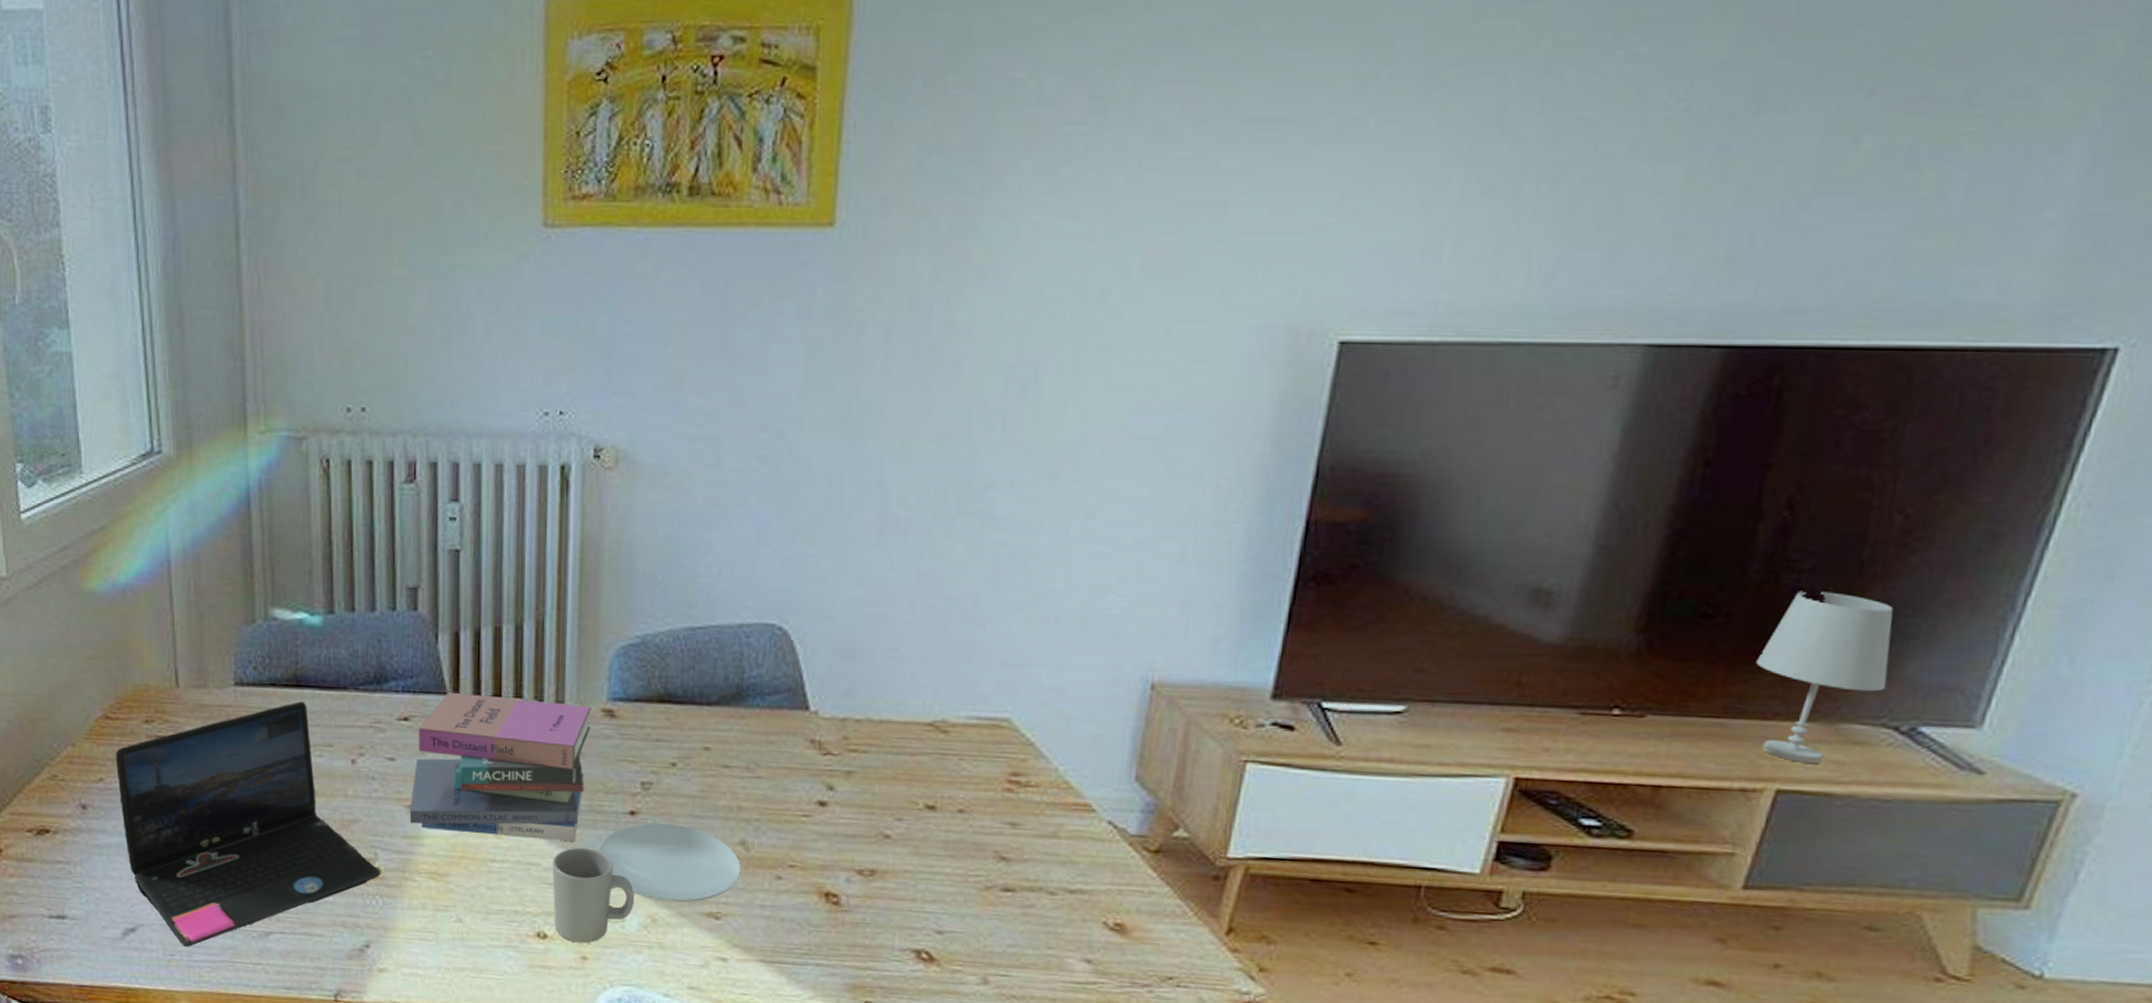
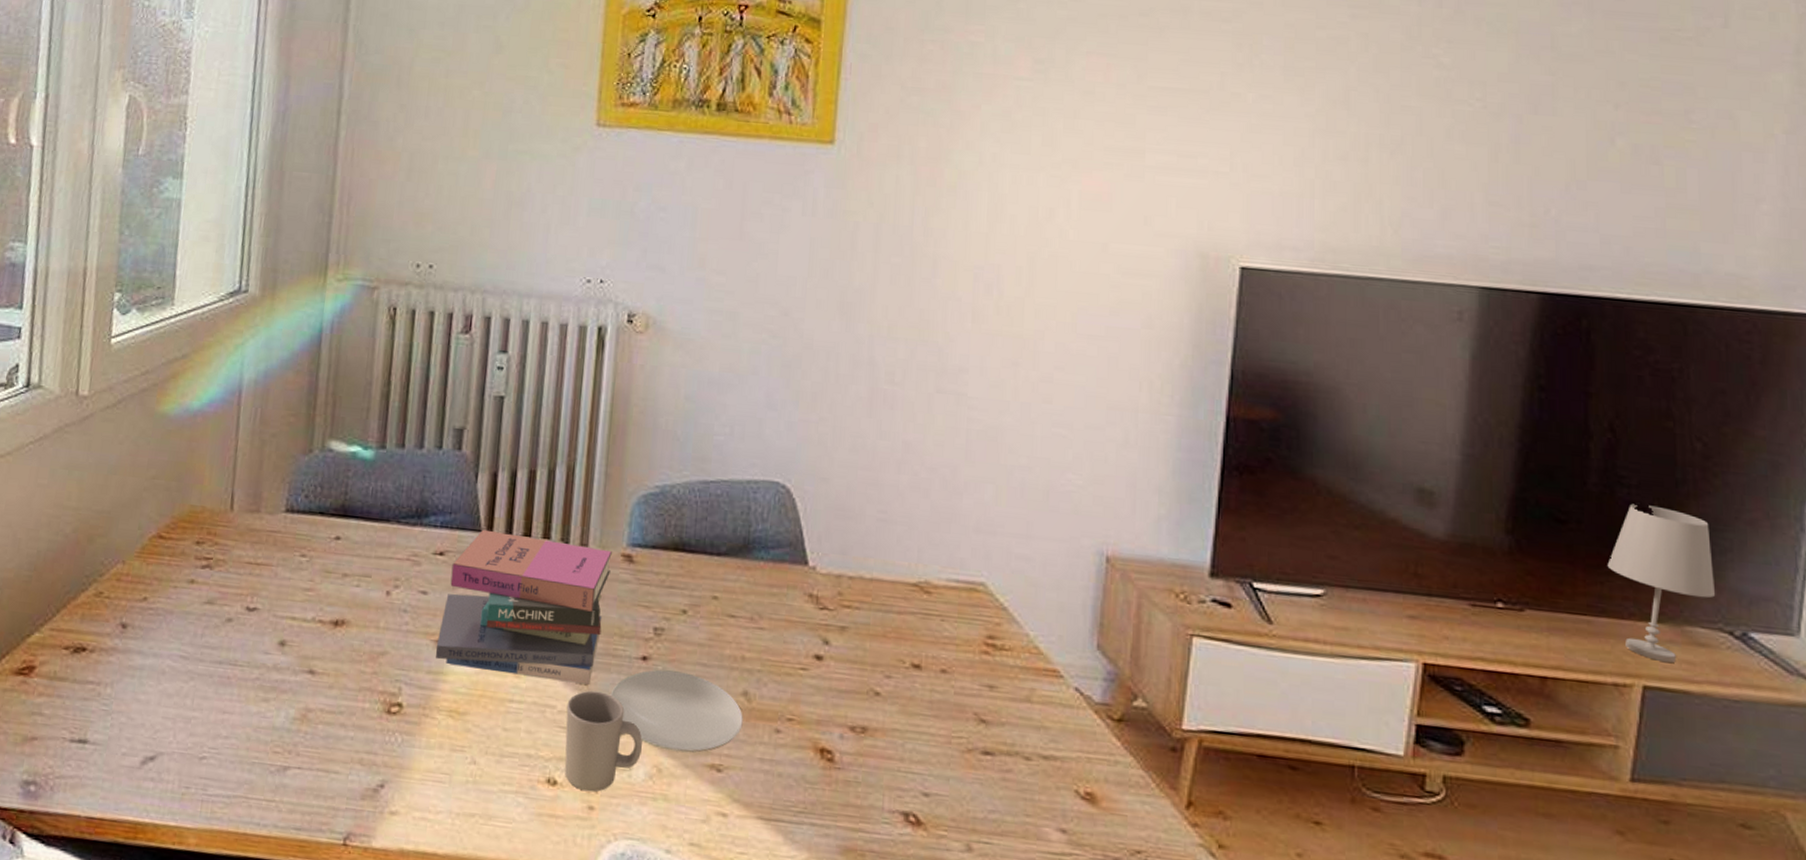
laptop: present [115,701,380,947] -> none [158,531,402,779]

